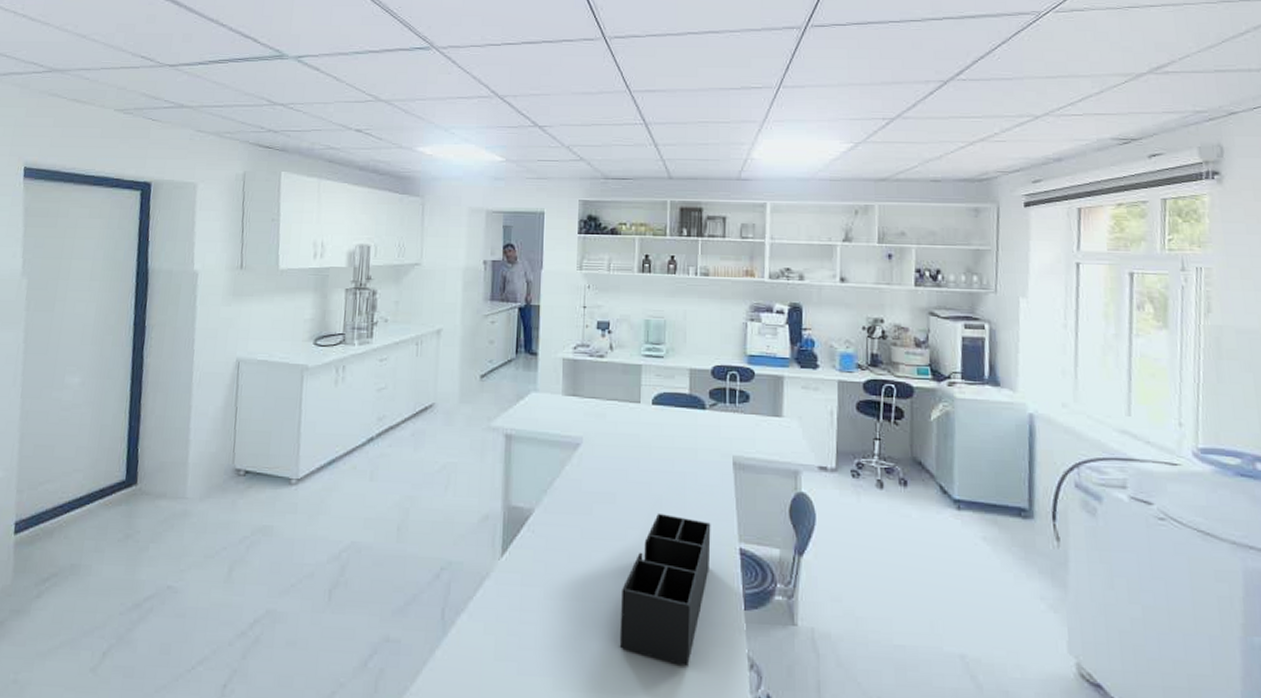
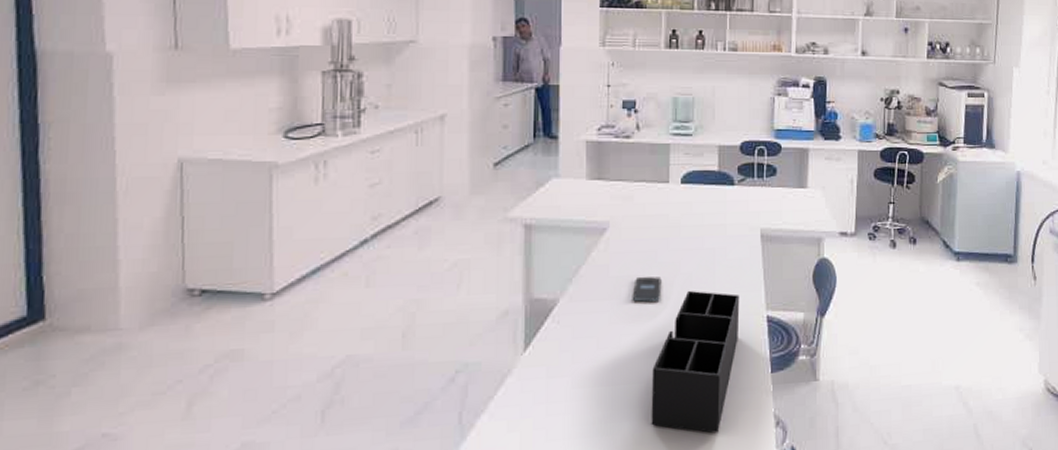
calculator: none [603,494,632,520] -> present [632,276,662,302]

